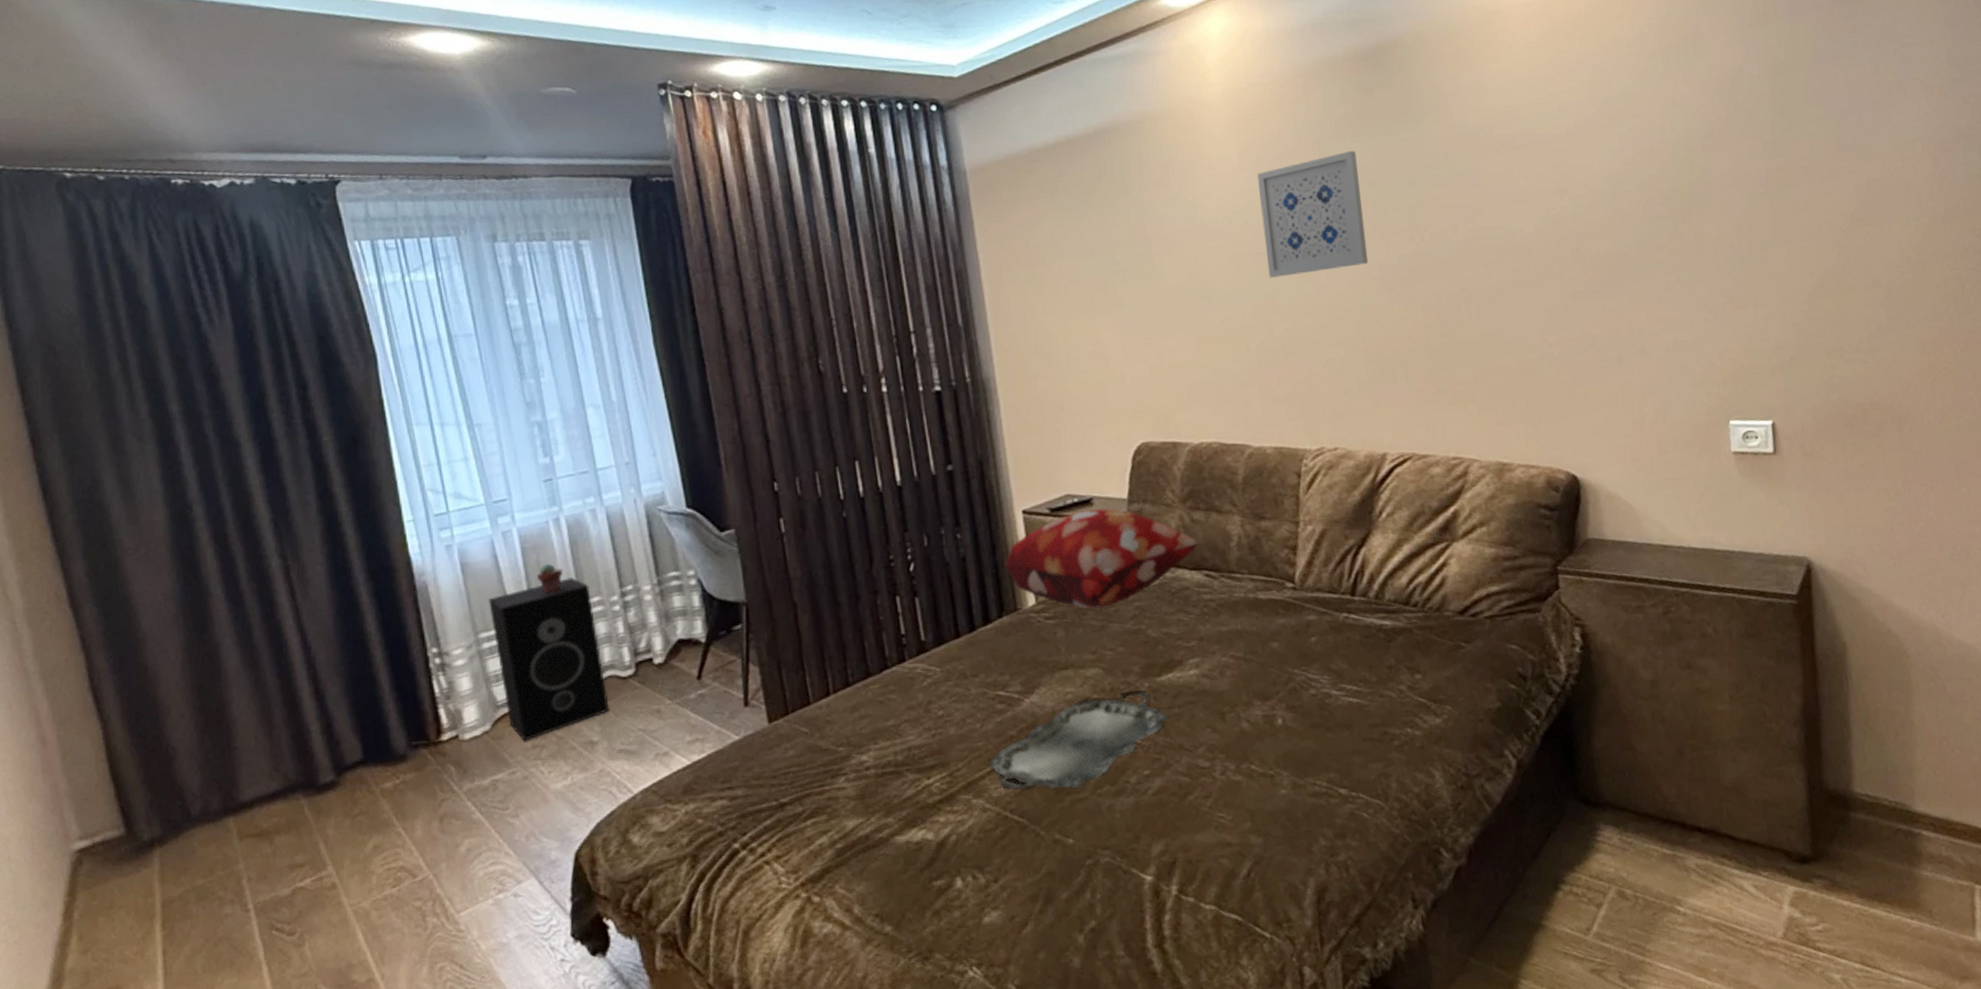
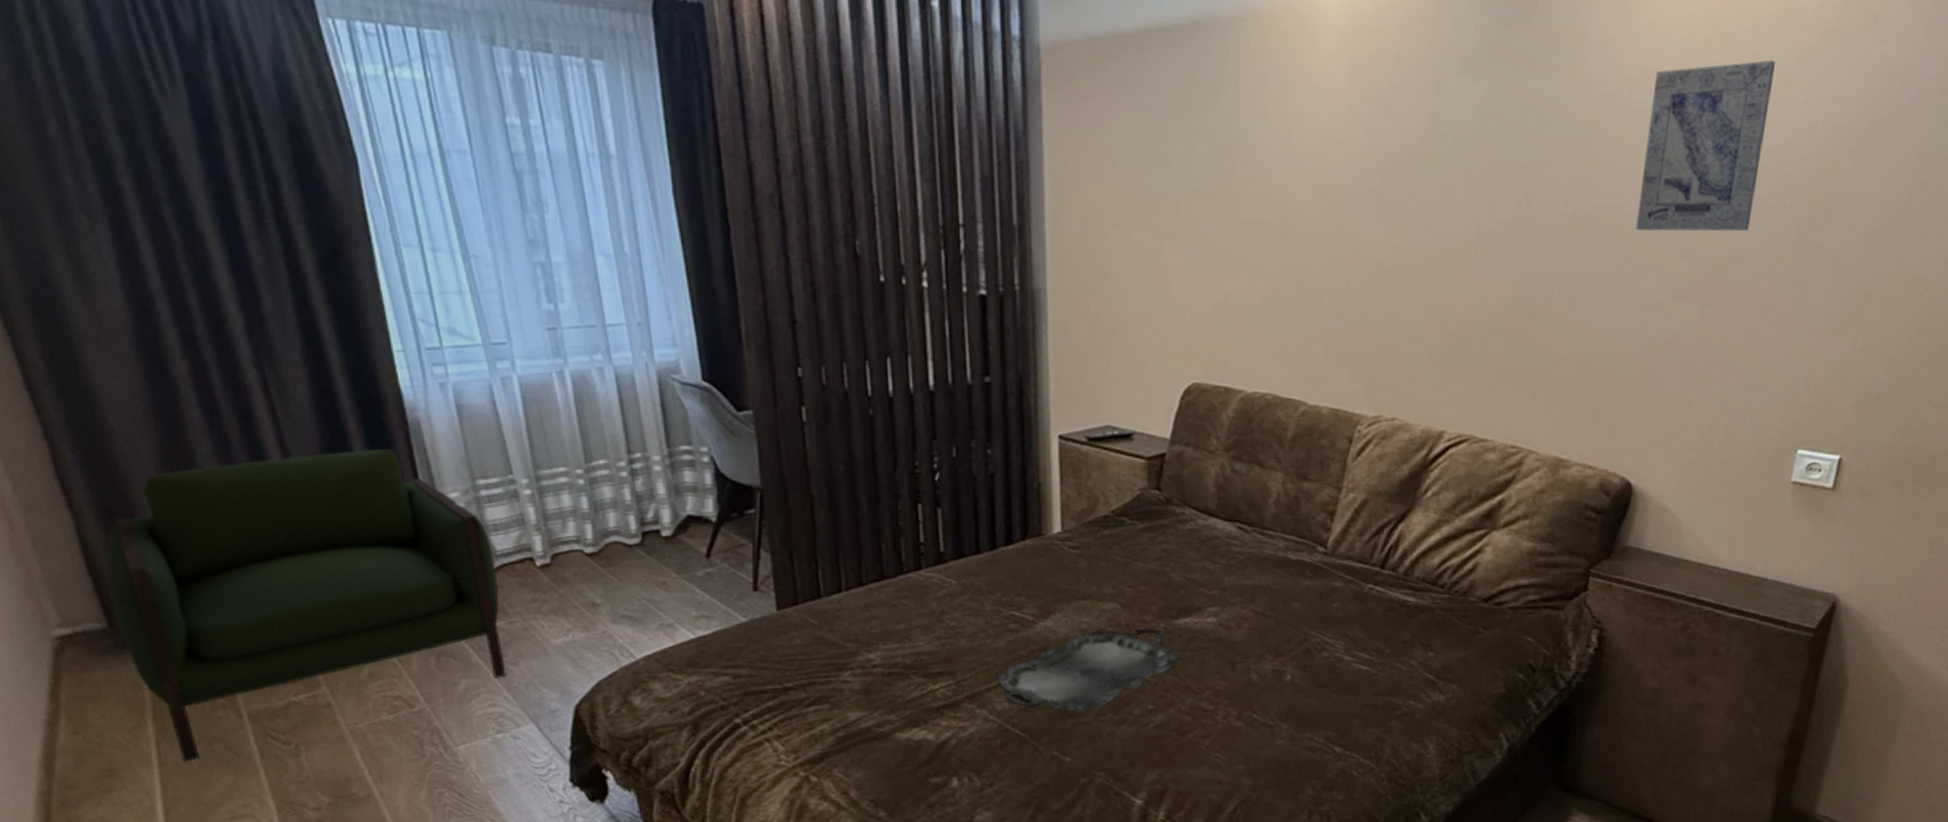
armchair: none [128,616,507,969] -> present [105,449,506,762]
speaker: present [488,577,609,742] -> none [486,436,613,595]
potted succulent: present [537,563,564,594] -> none [539,418,568,450]
decorative pillow: present [1005,508,1198,609] -> none [1034,444,1236,545]
wall art: present [1257,150,1369,278] -> none [1357,91,1477,226]
wall art: none [1511,83,1628,245] -> present [1635,59,1776,232]

